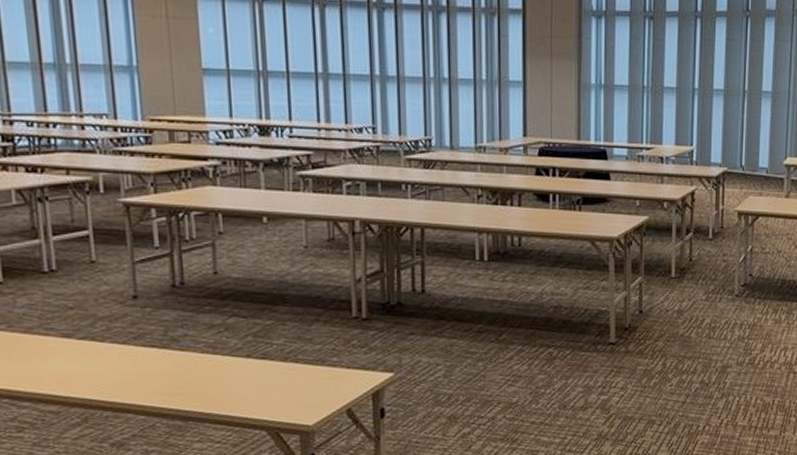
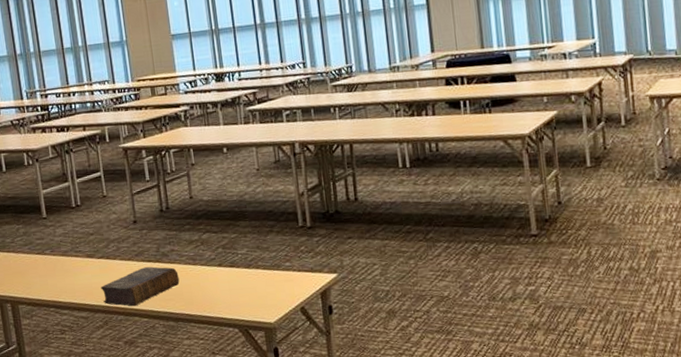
book: none [80,353,193,401] -> present [100,266,180,307]

